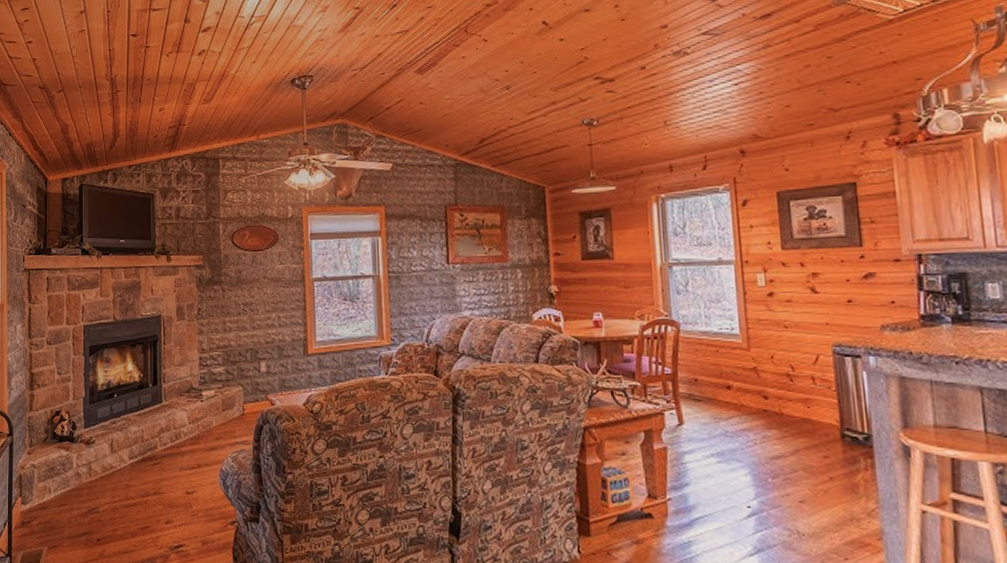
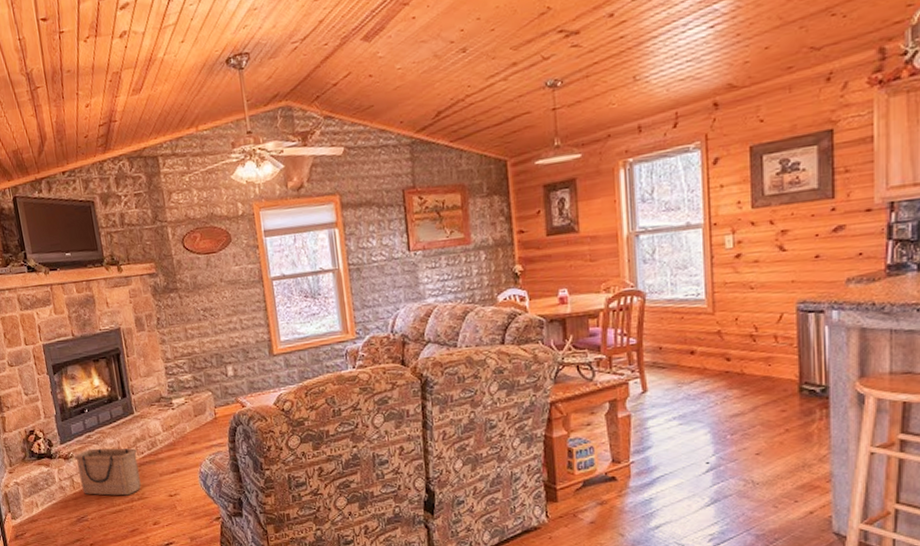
basket: none [96,435,160,489] -> present [74,448,141,496]

